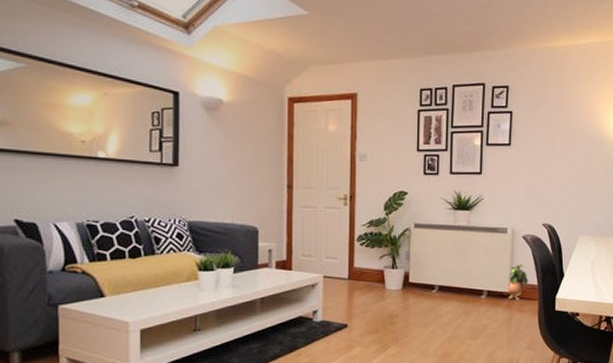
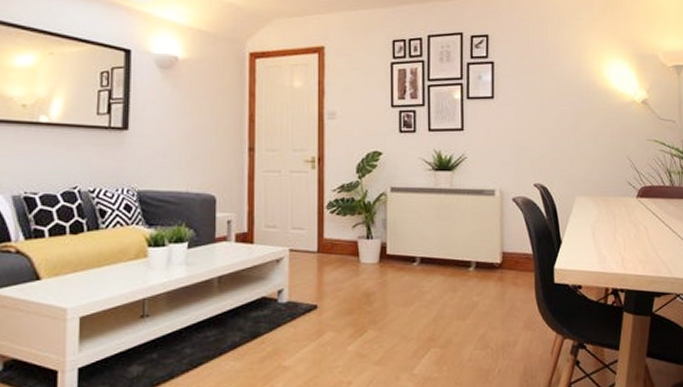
potted plant: present [506,263,528,301] -> none [497,229,521,273]

